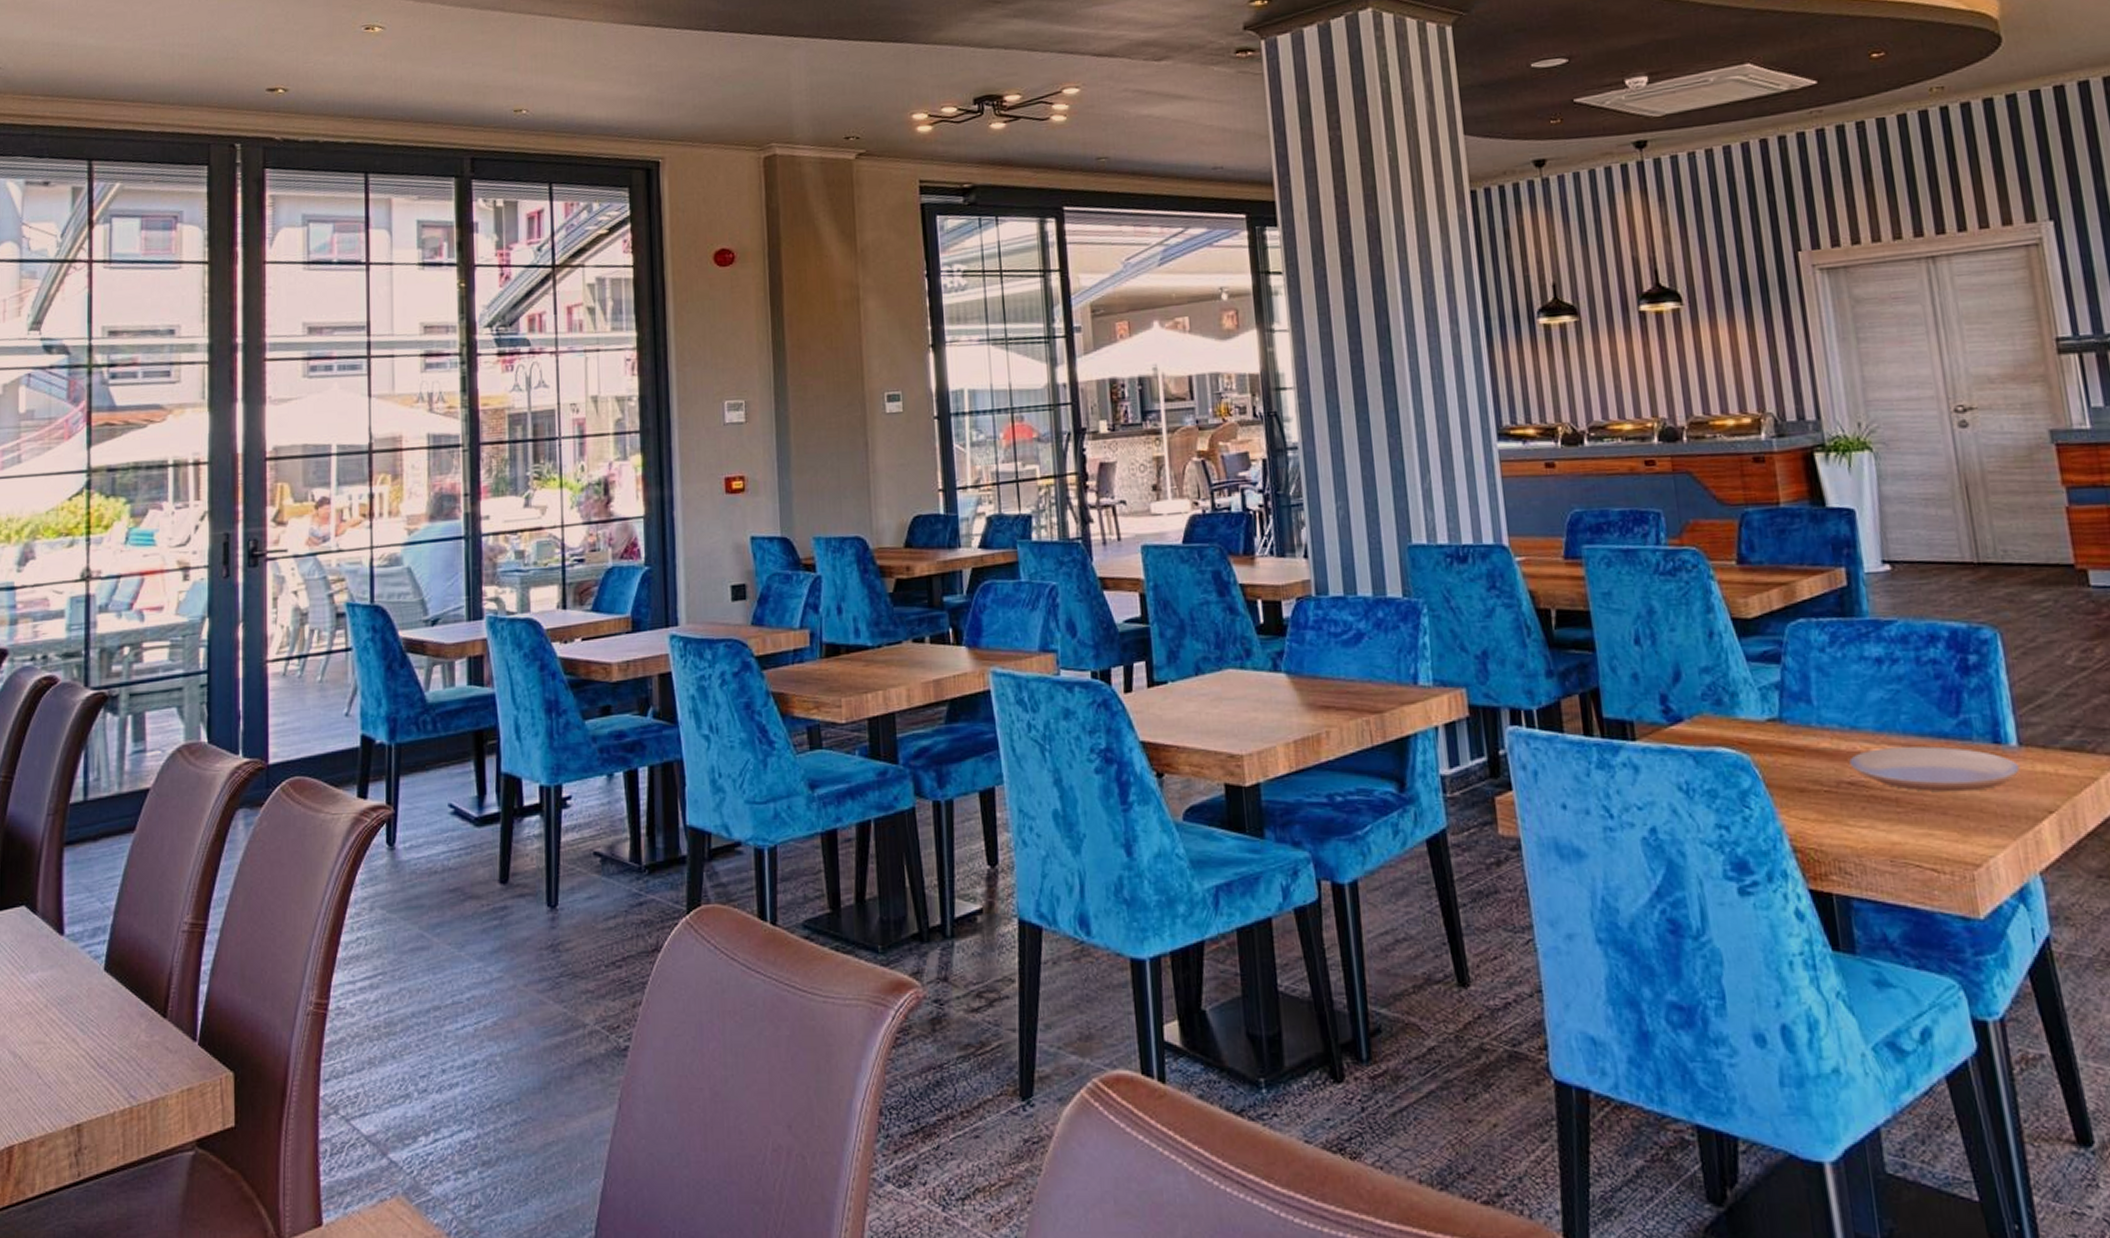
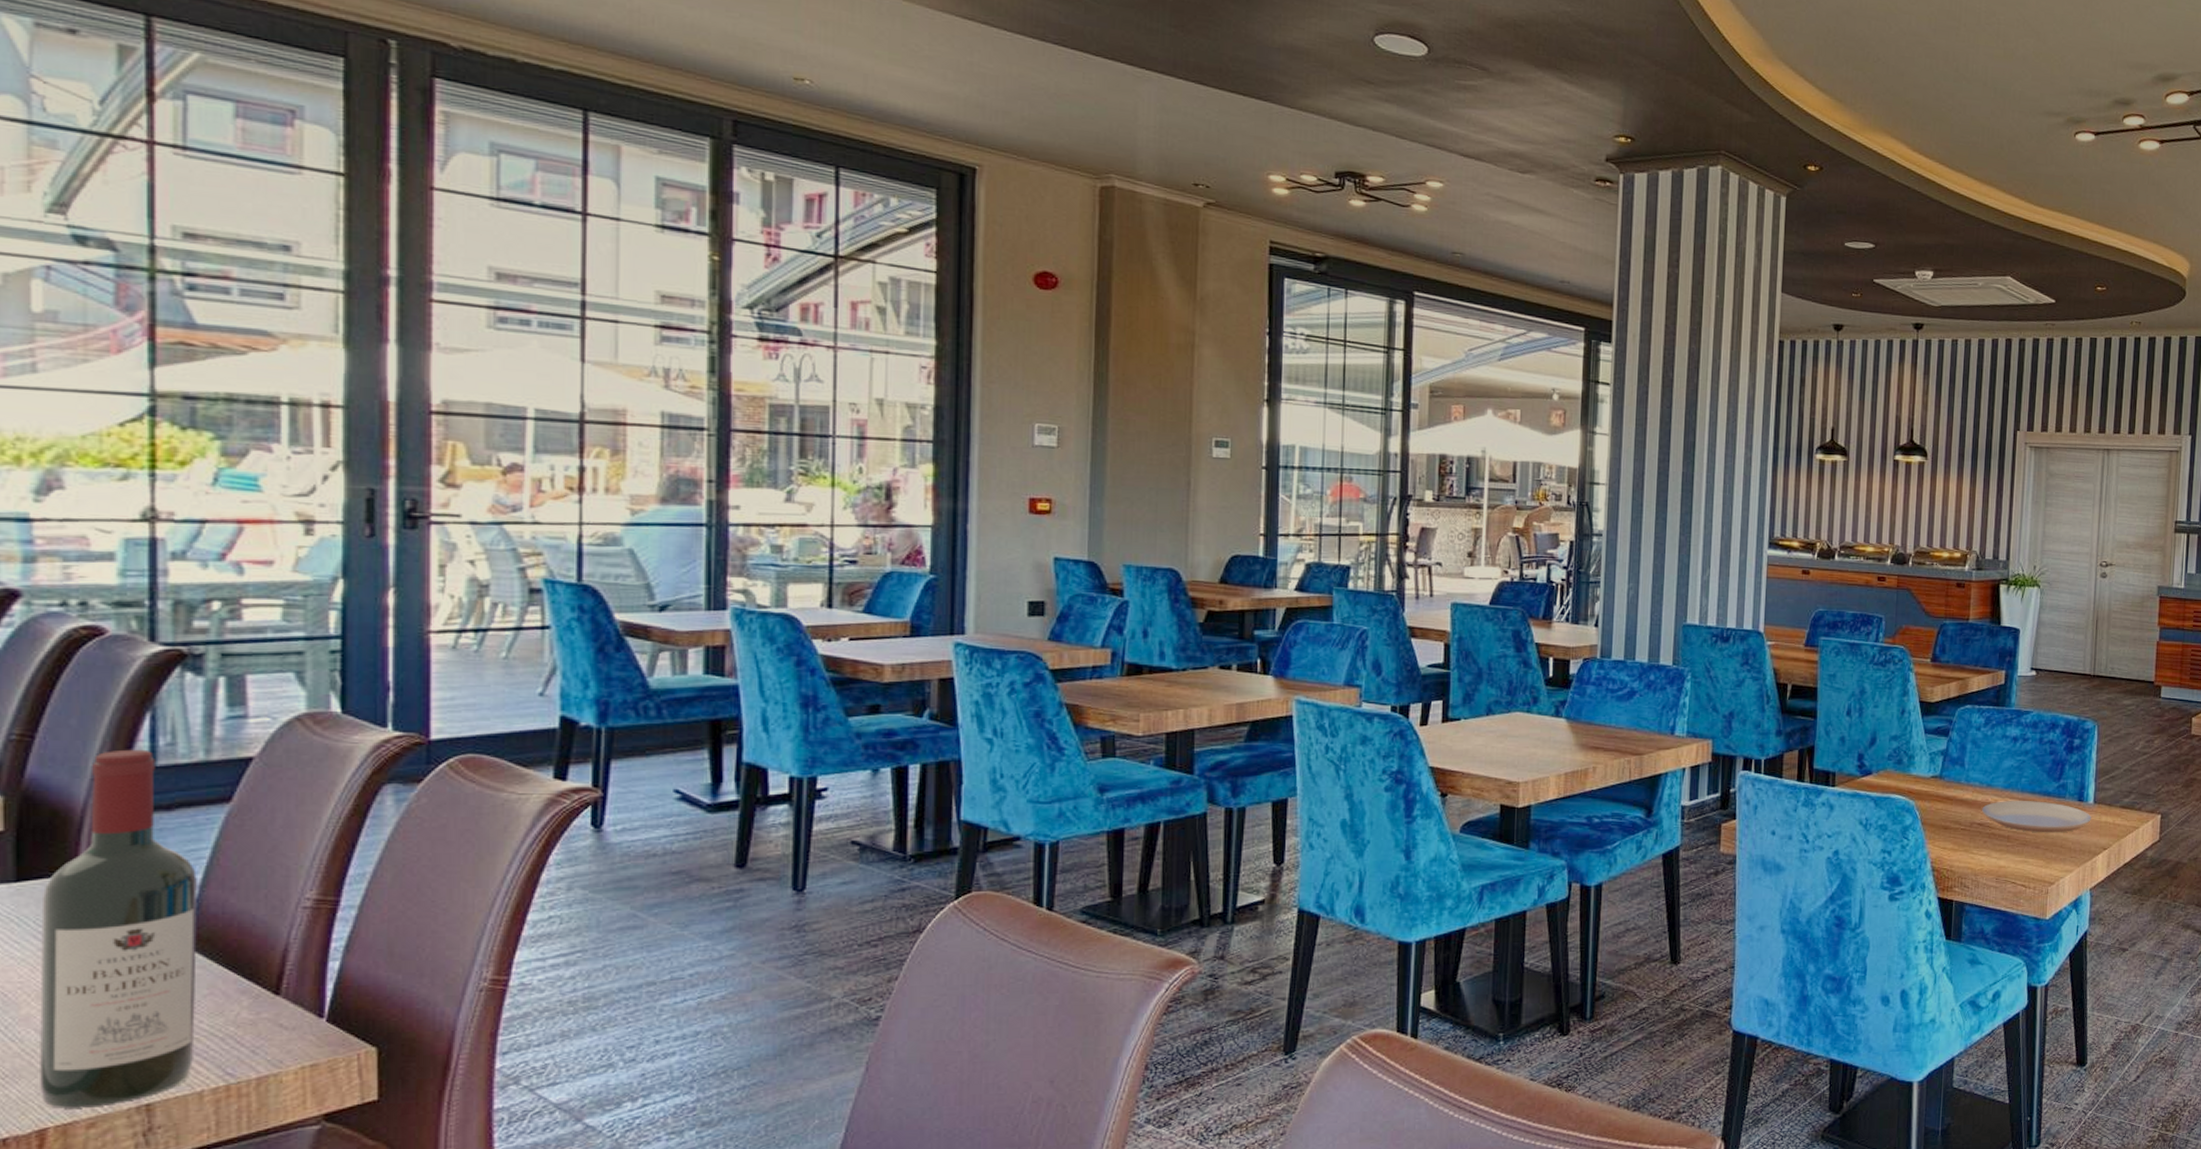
wine bottle: none [10,785,112,1127] -> present [40,749,197,1109]

